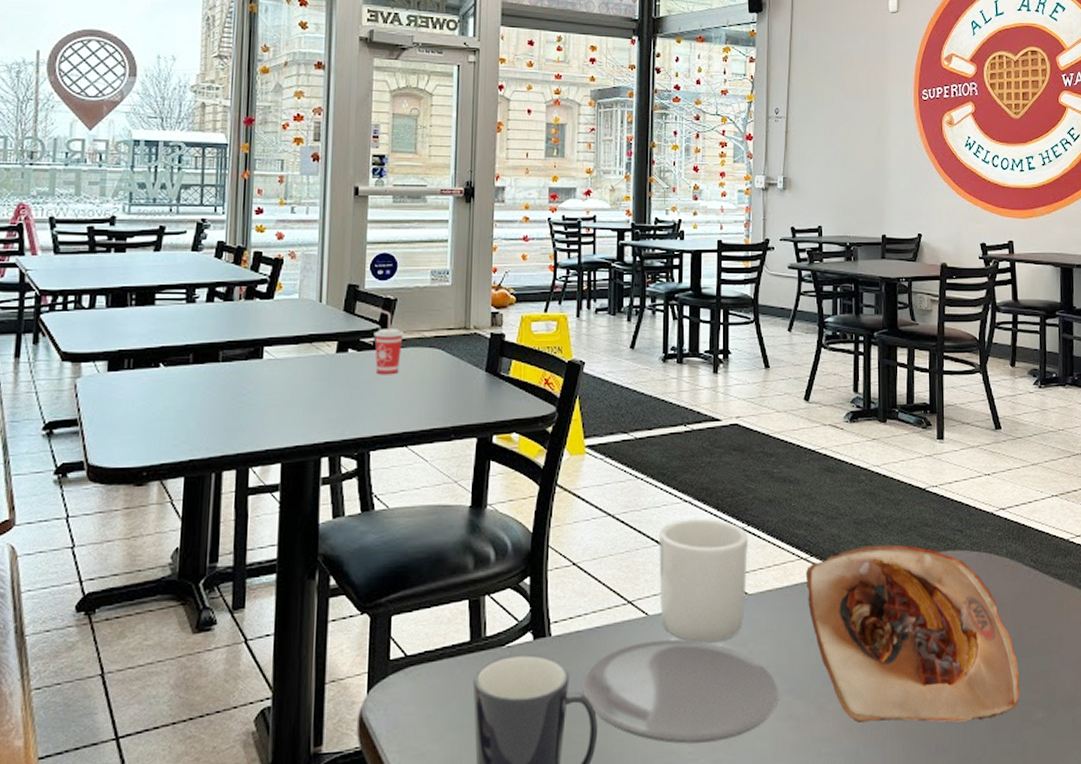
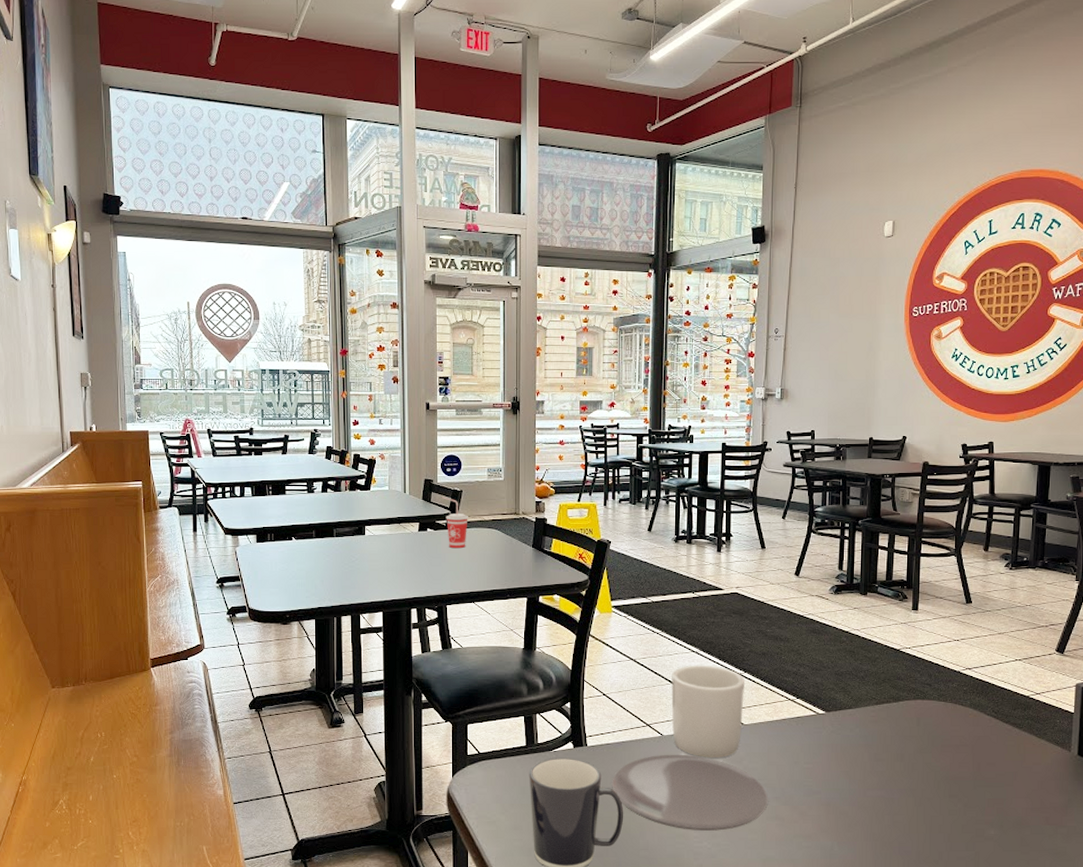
waffle: present [805,544,1020,723] -> none [792,692,976,832]

